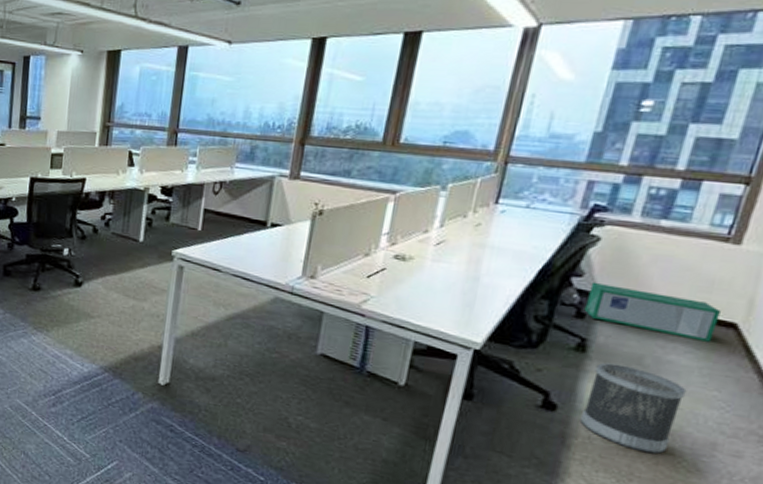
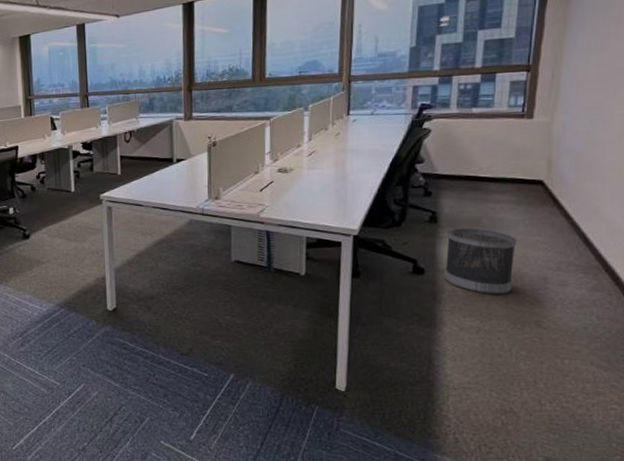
storage bin: present [584,282,721,342] -> none [430,165,529,199]

